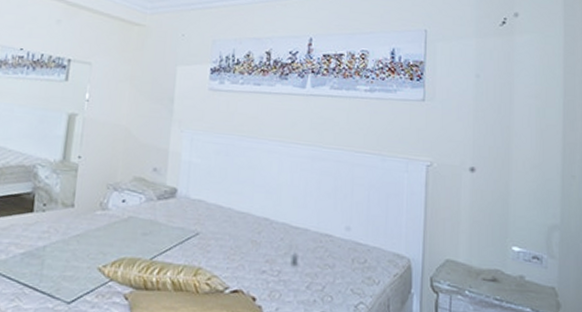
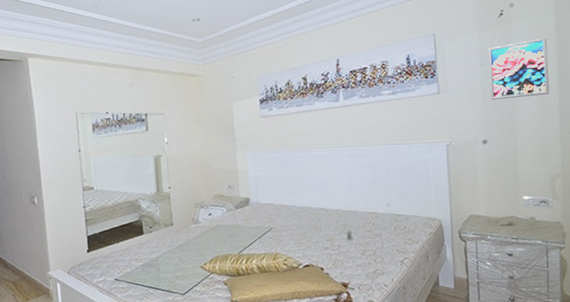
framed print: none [485,58,553,126] -> present [488,38,550,100]

